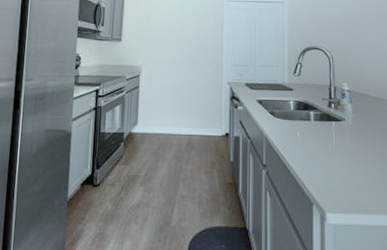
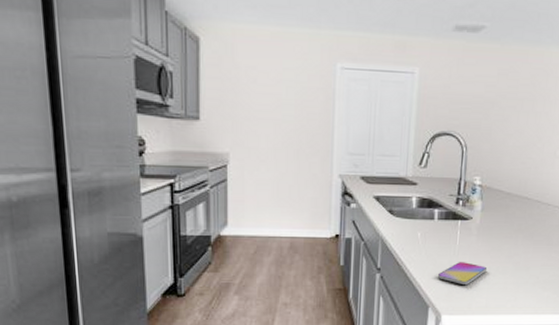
smartphone: none [318,160,365,183] -> present [437,262,488,284]

